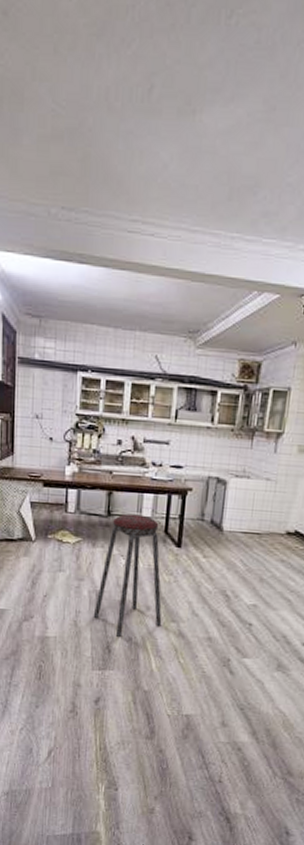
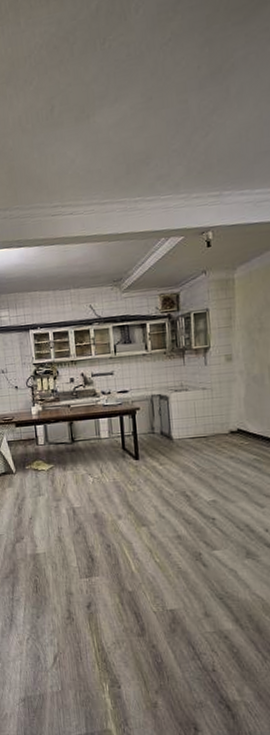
music stool: present [93,514,162,637] -> none [73,437,134,546]

